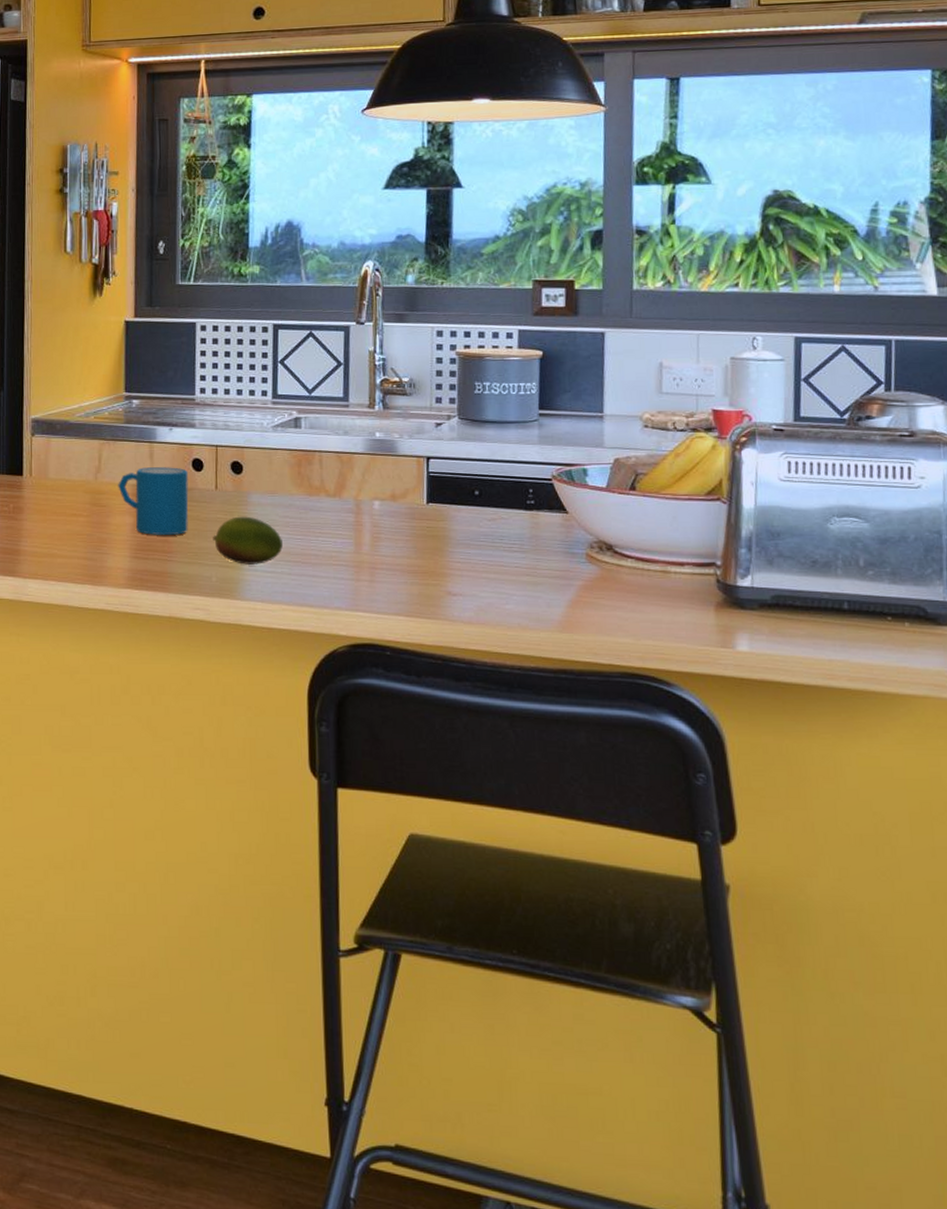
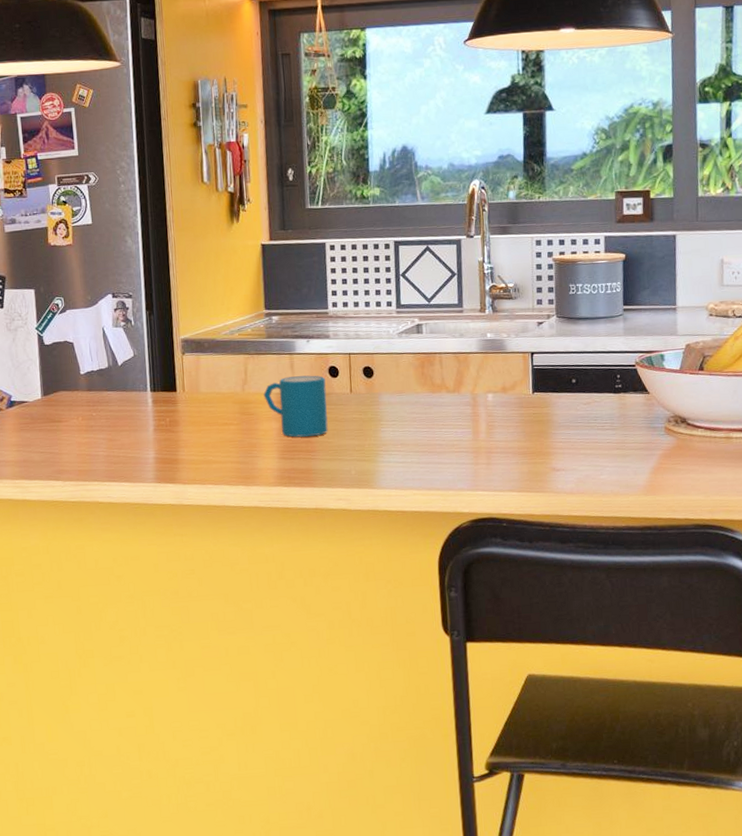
fruit: present [213,516,283,565] -> none [350,414,411,458]

